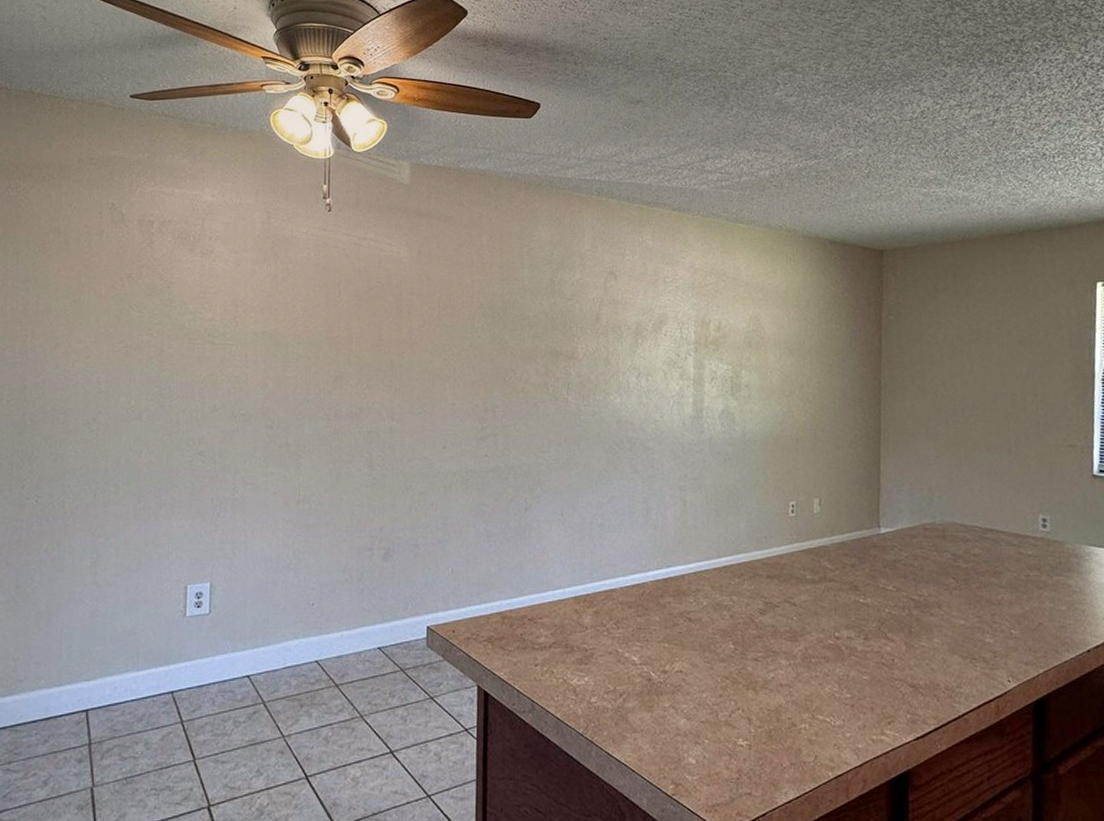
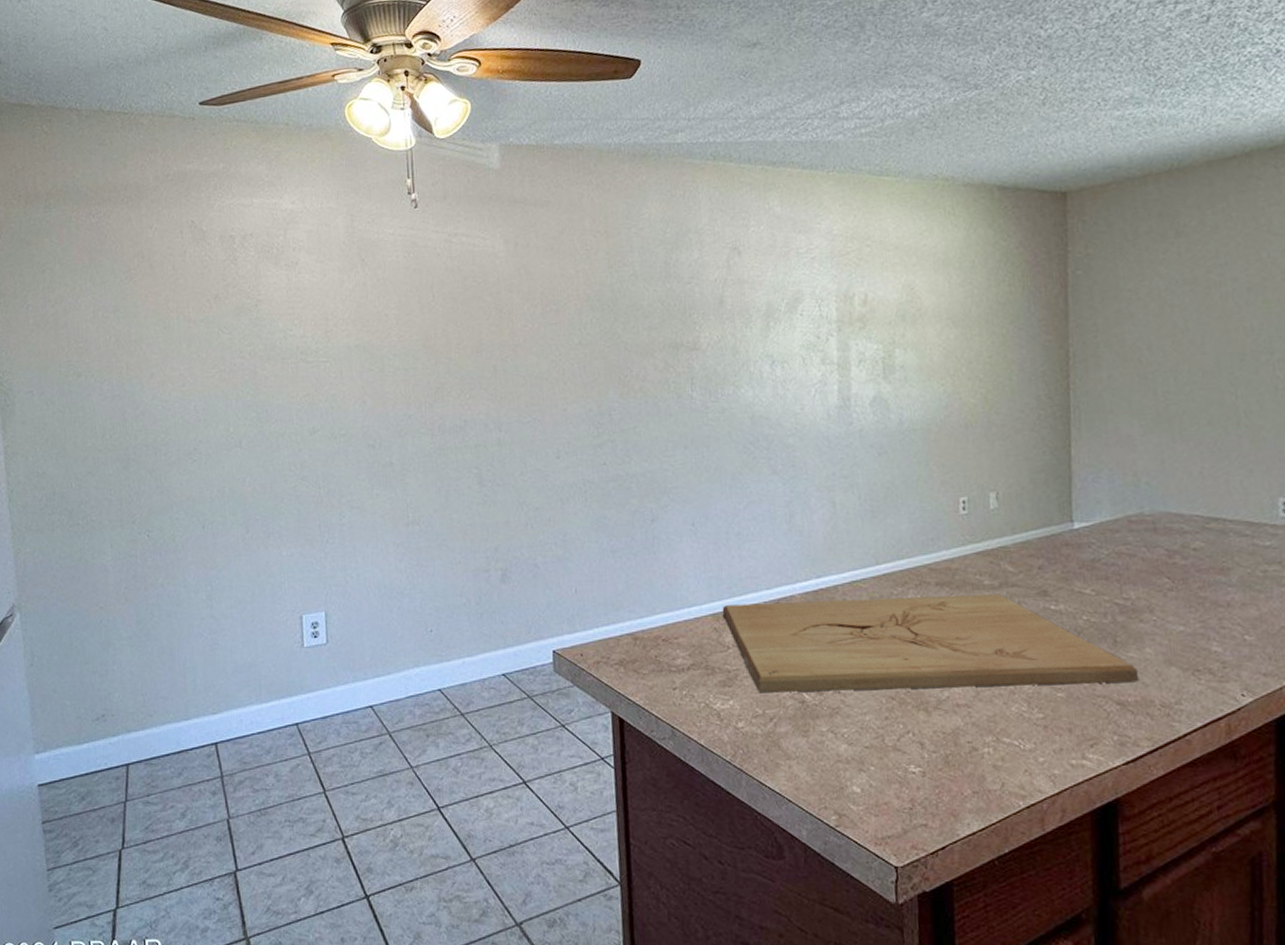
cutting board: none [583,587,929,671] -> present [722,593,1140,693]

